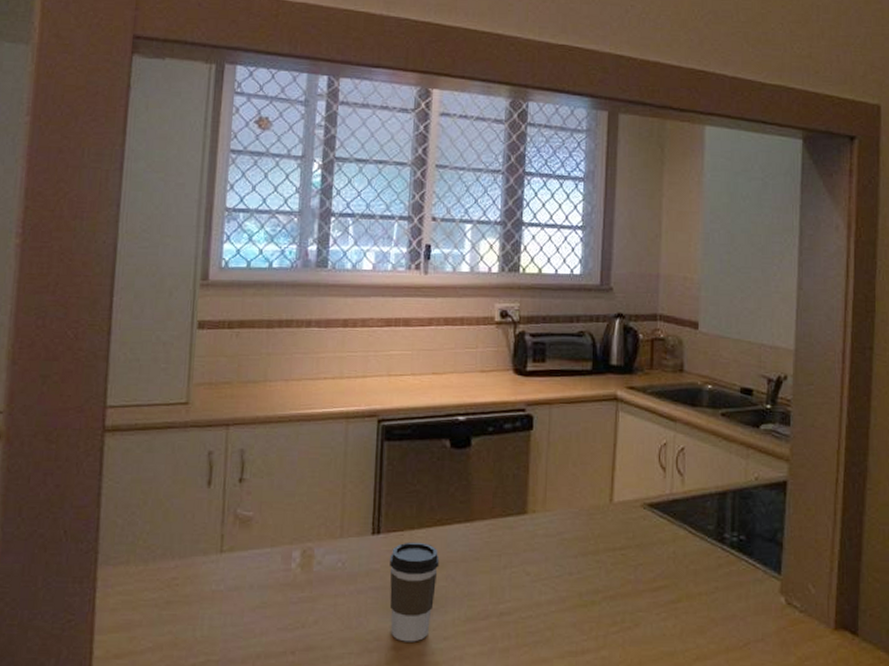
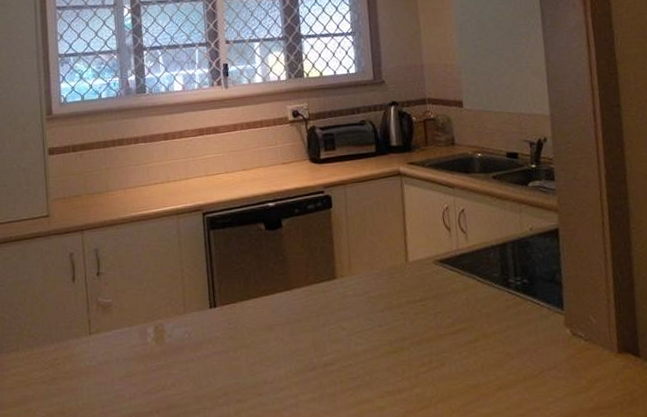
coffee cup: present [389,542,440,642] -> none [227,311,269,395]

